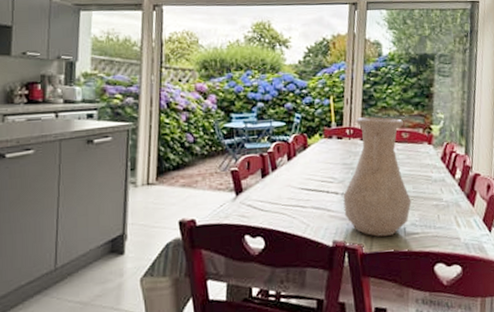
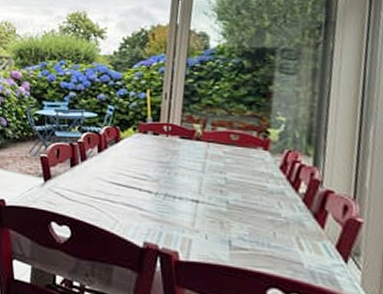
vase: present [343,117,412,237] -> none [157,114,240,248]

